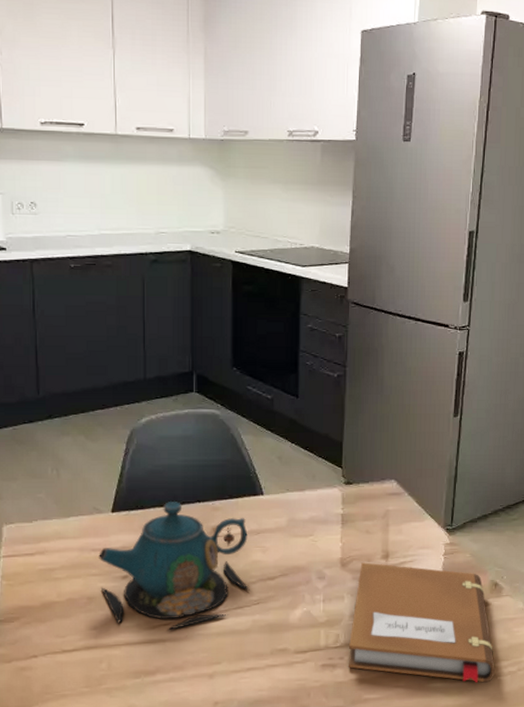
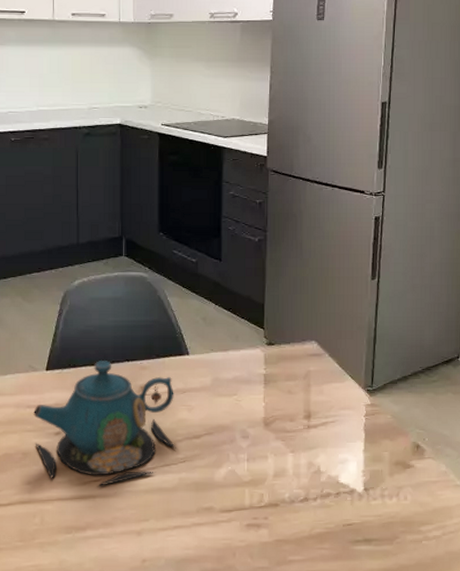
notebook: present [348,562,495,683] -> none [272,422,419,547]

